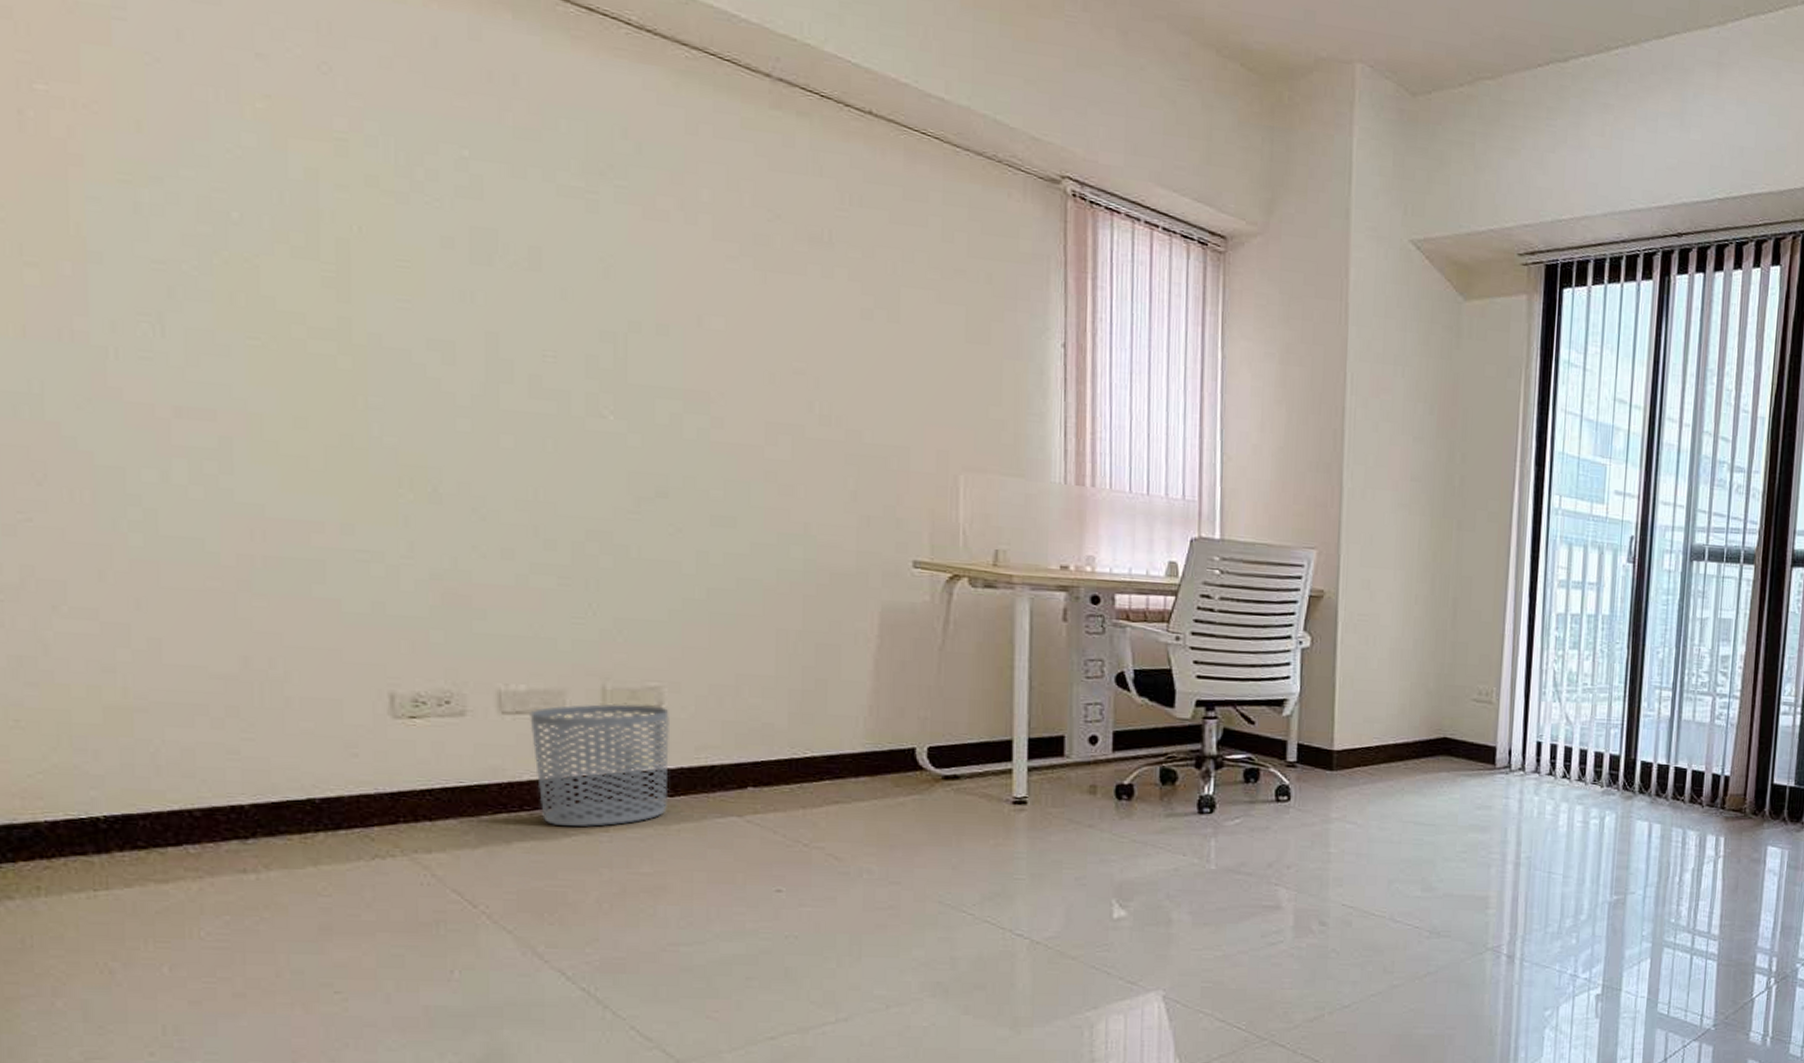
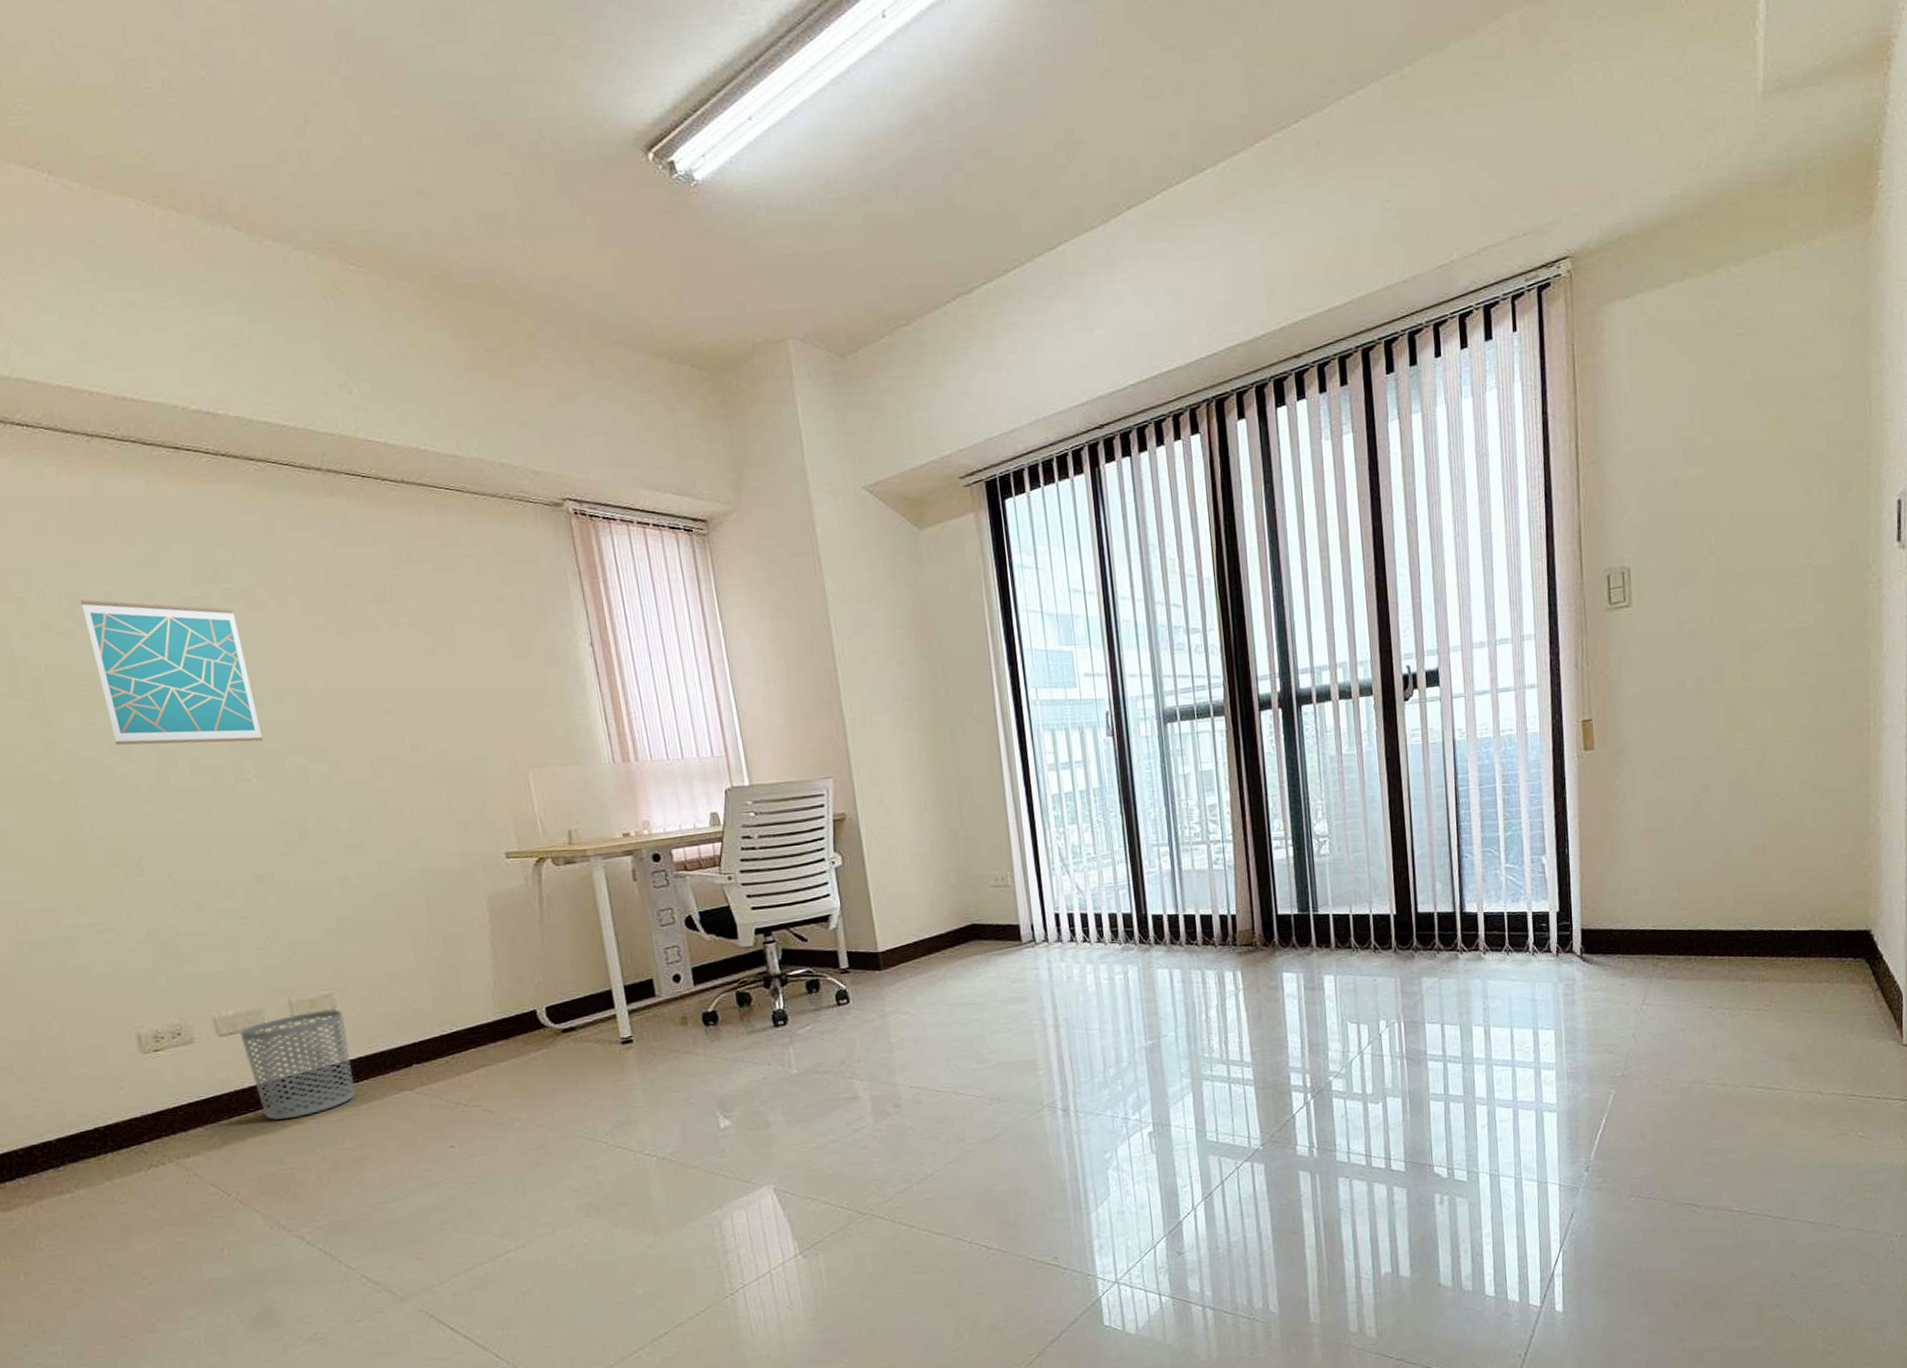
wall art: none [424,159,633,374] -> present [81,599,264,746]

